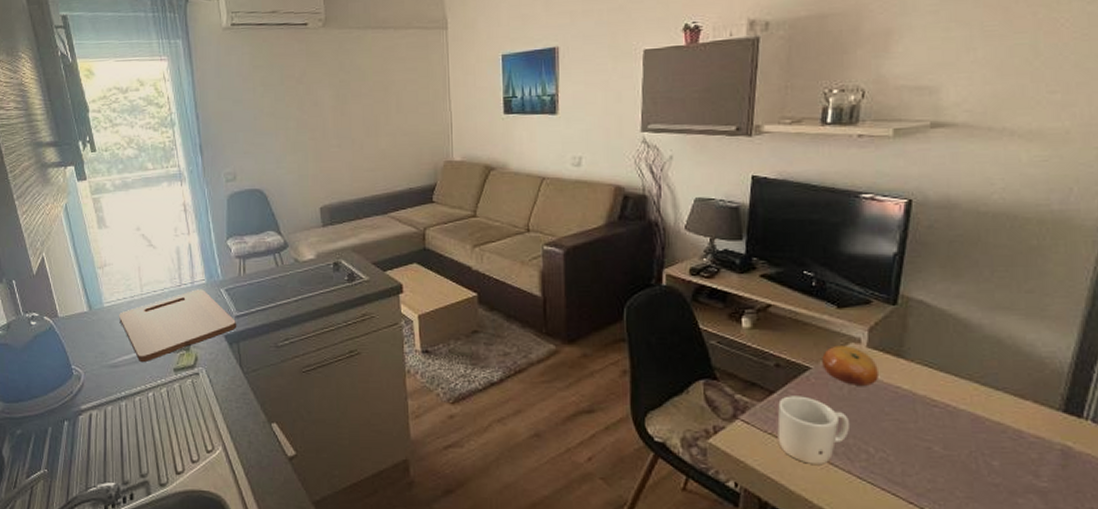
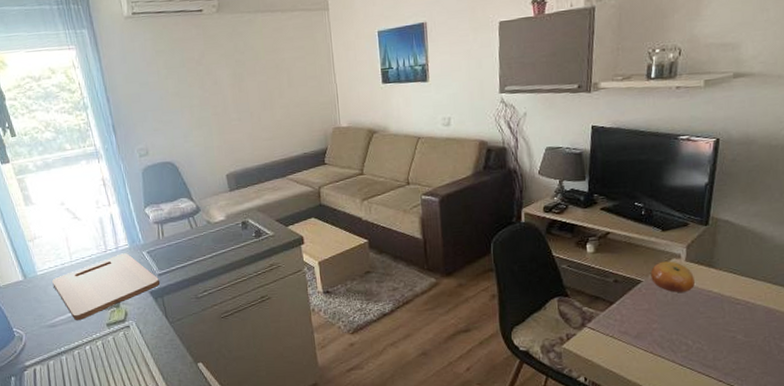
mug: present [777,396,851,464] -> none [616,304,674,358]

